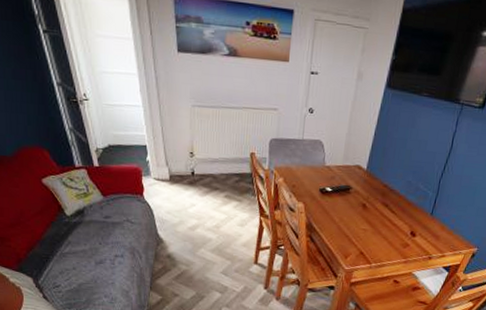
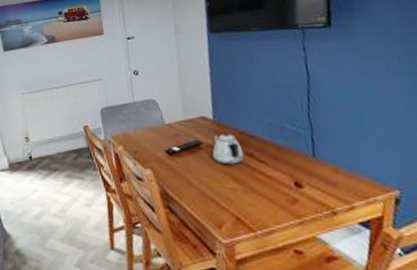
teapot: none [357,183,382,211] -> present [212,132,244,165]

